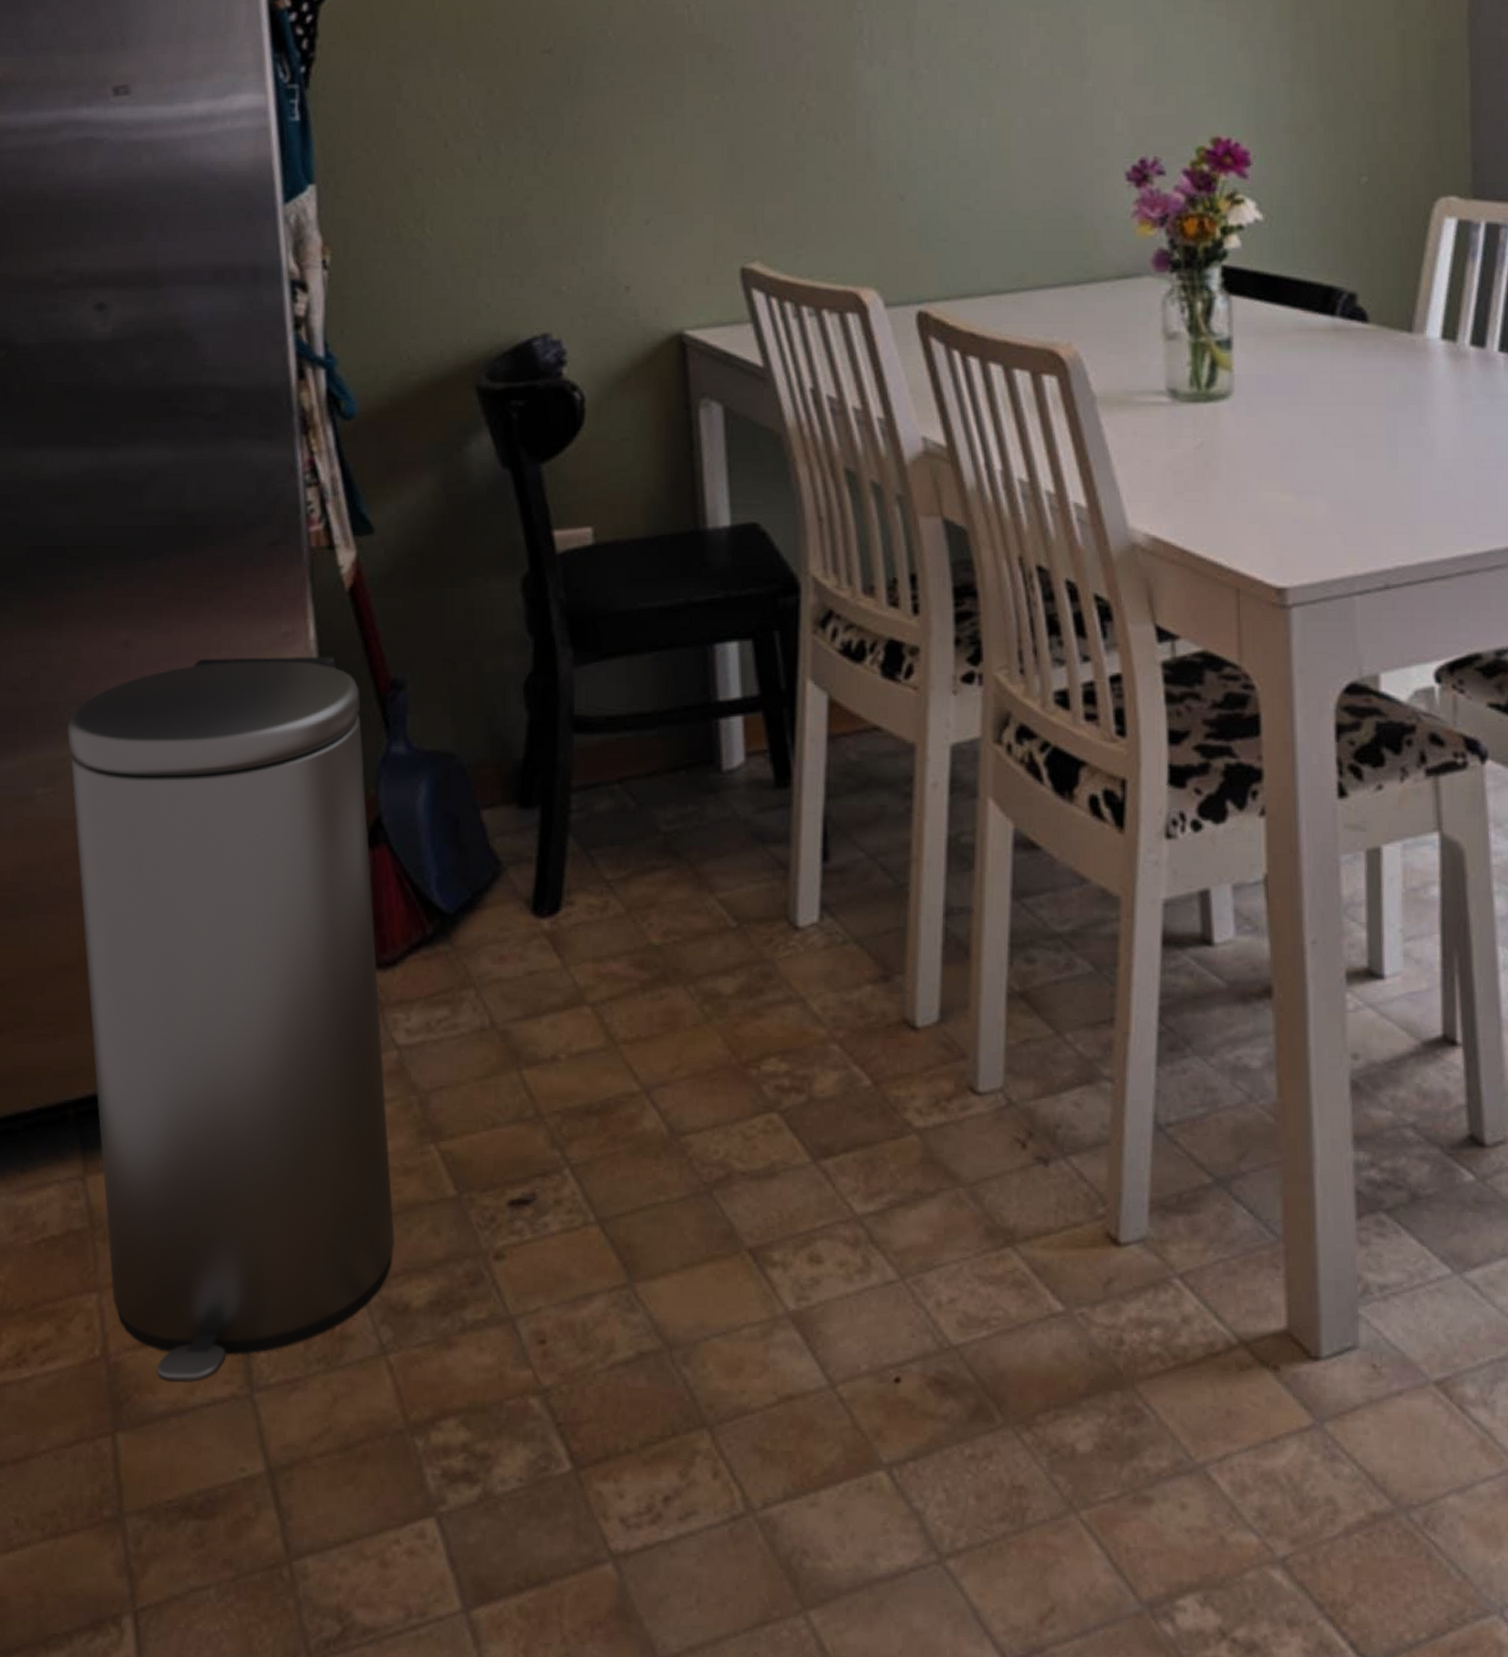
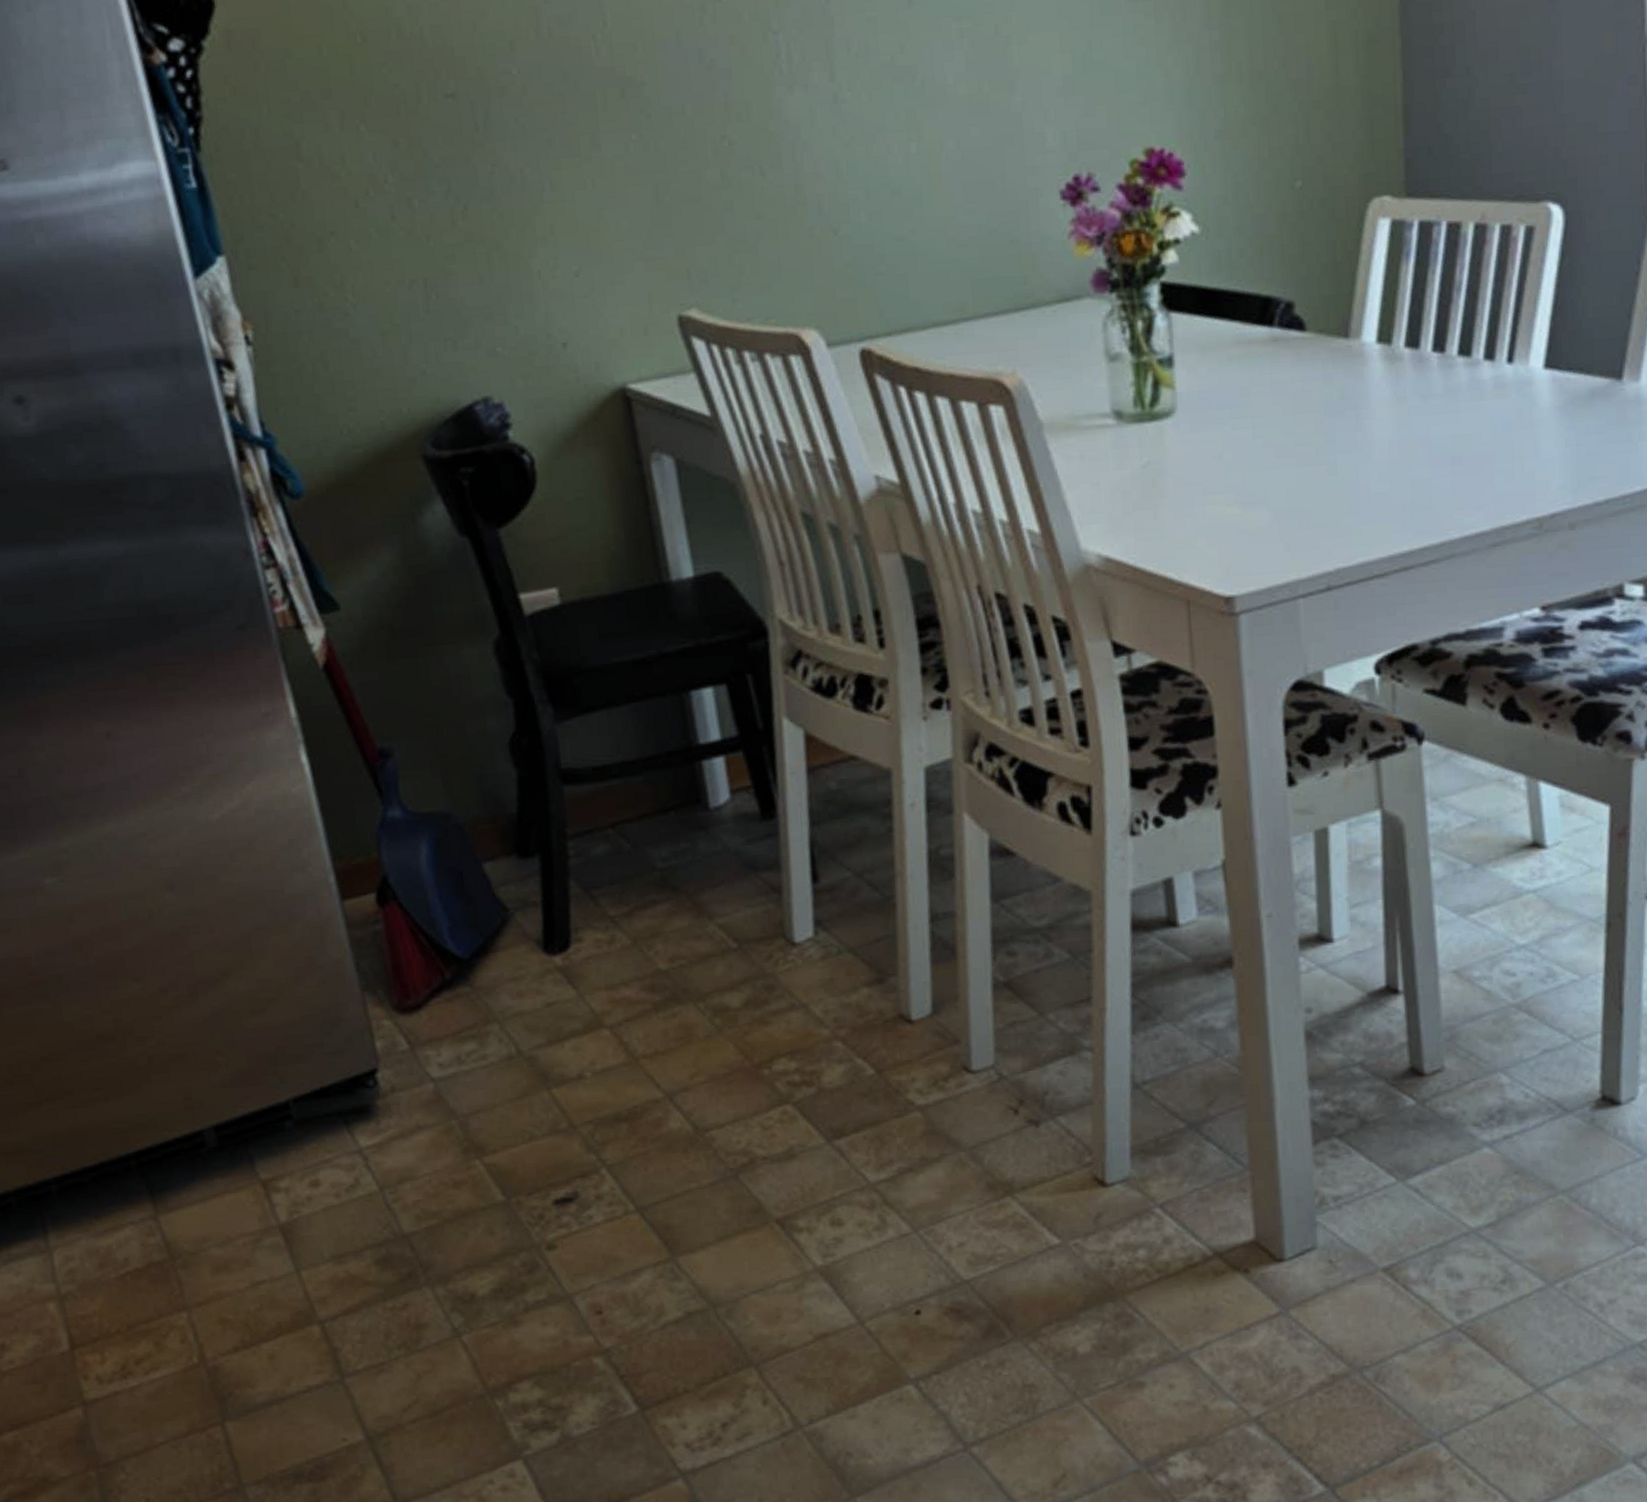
pedal bin: present [67,656,395,1384] -> none [63,731,454,1377]

